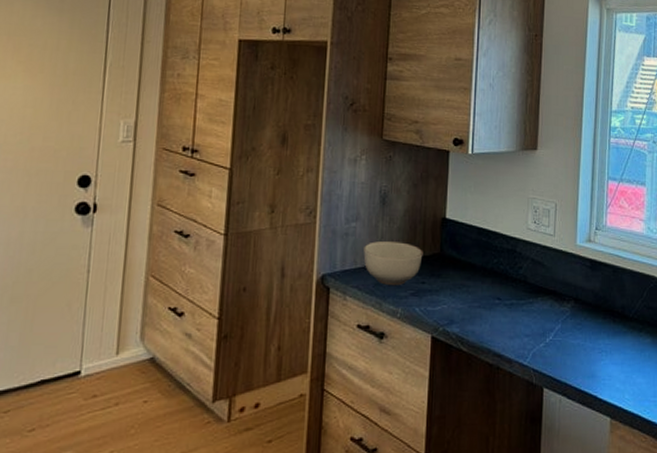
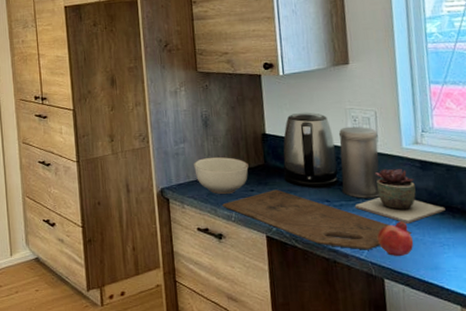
cutting board: none [389,283,576,356] -> present [222,189,413,250]
kettle: none [458,197,514,285] -> present [283,112,339,189]
canister: none [515,218,555,298] -> present [338,126,380,198]
succulent plant: none [524,266,607,327] -> present [354,168,445,224]
fruit: none [542,324,576,364] -> present [377,221,414,257]

